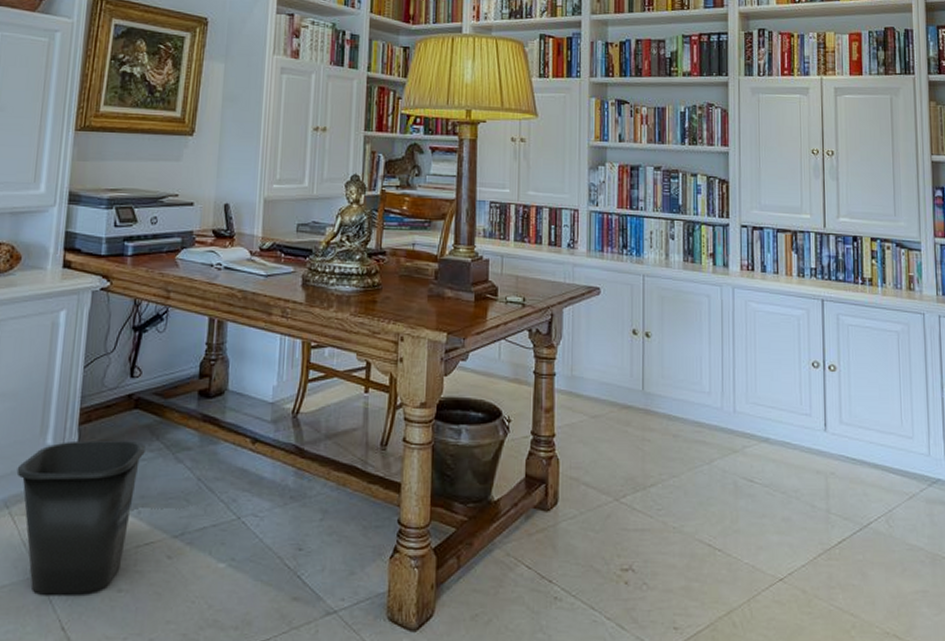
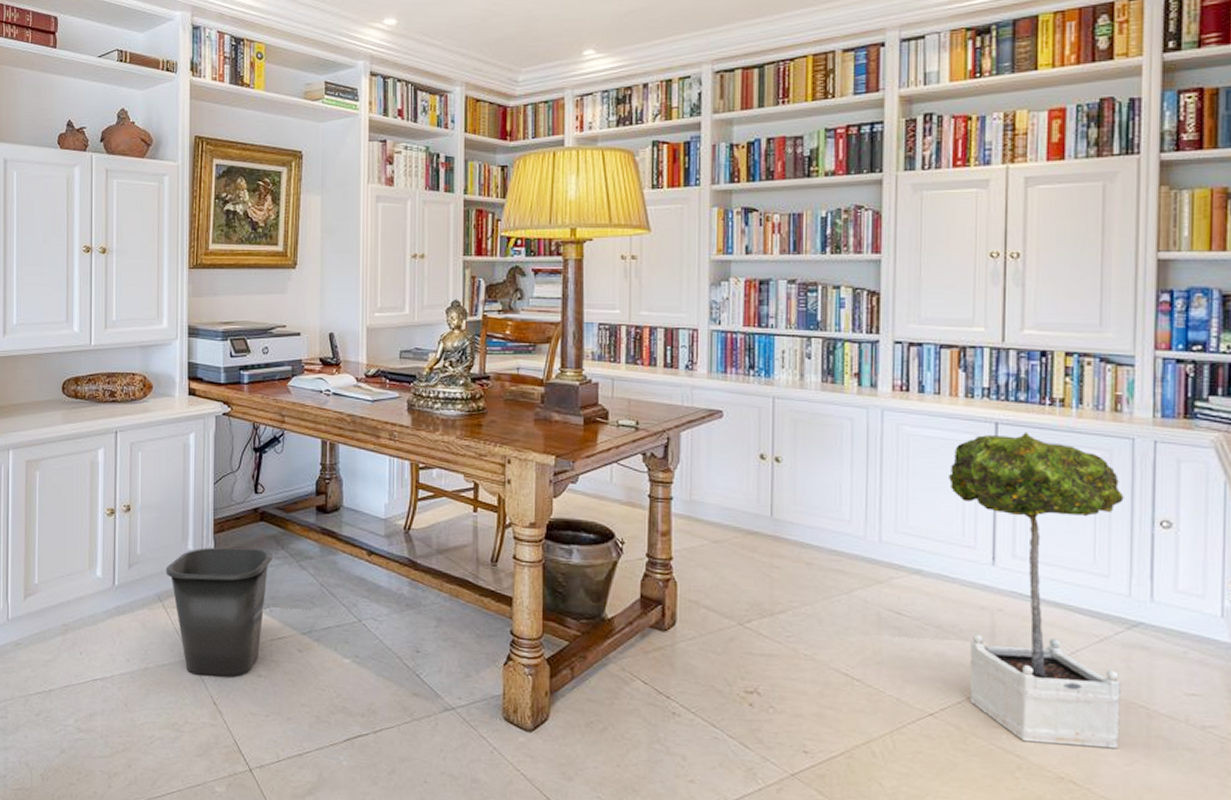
potted tree: none [788,308,930,601] -> present [949,432,1124,749]

